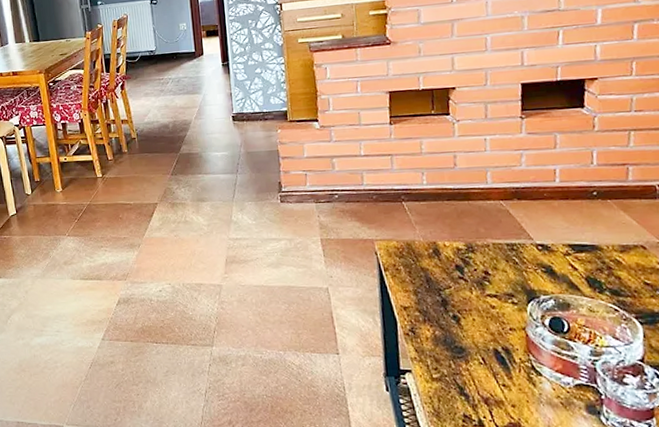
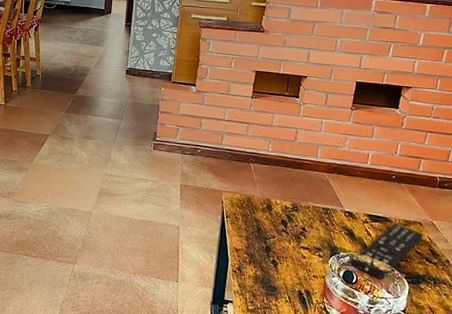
remote control: none [557,251,651,324] -> present [350,223,423,280]

